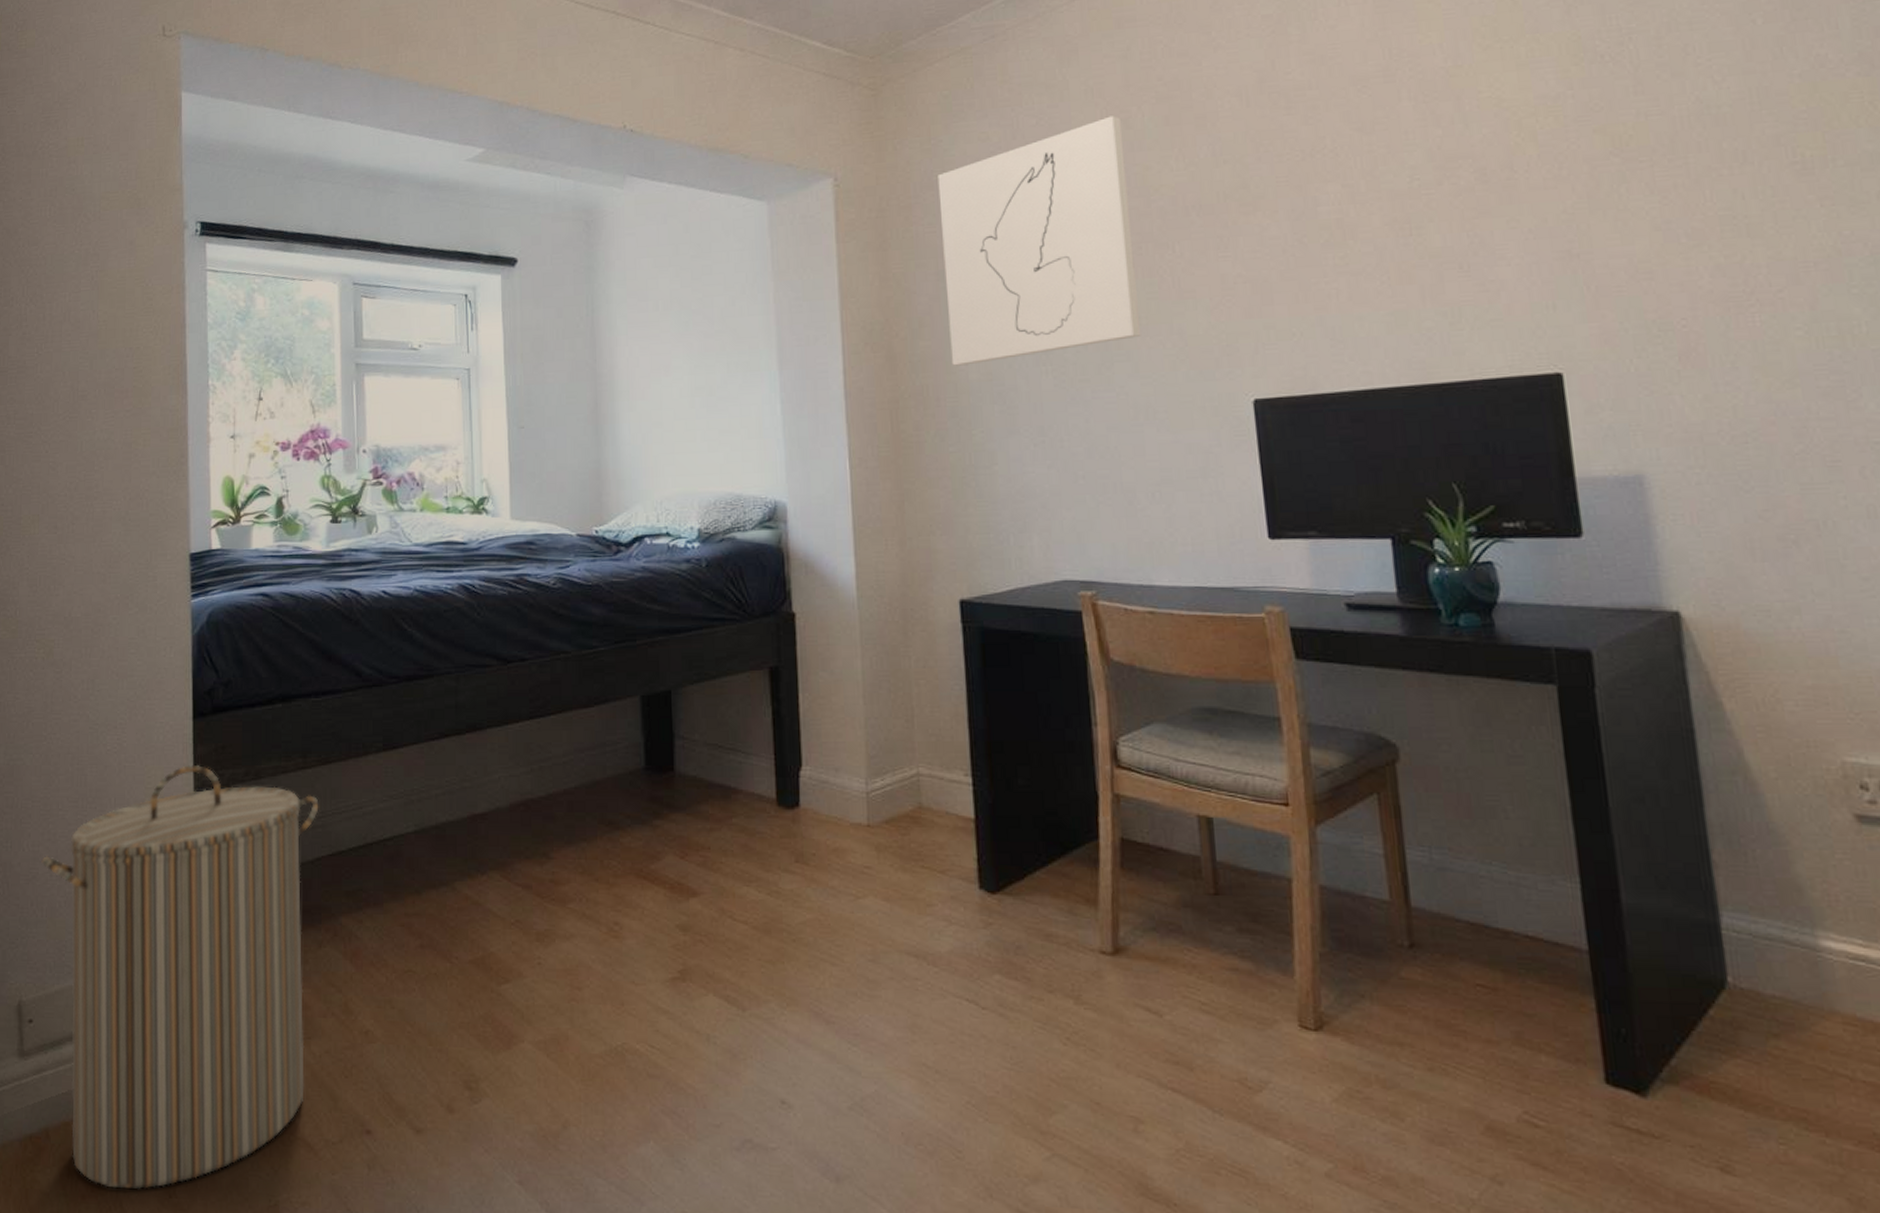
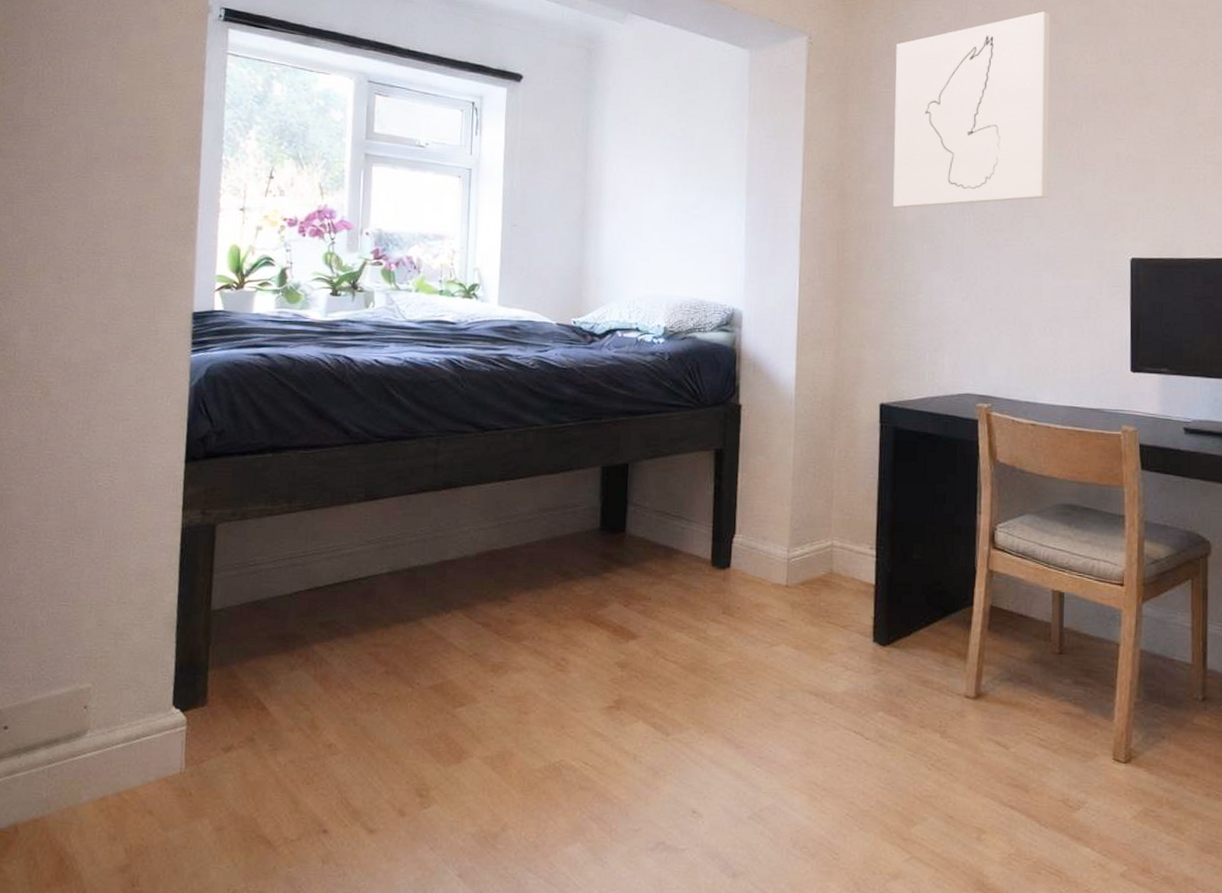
laundry hamper: present [41,764,319,1189] -> none [26,503,301,879]

